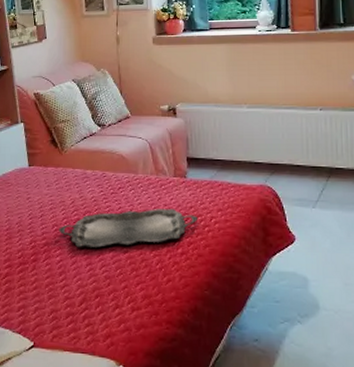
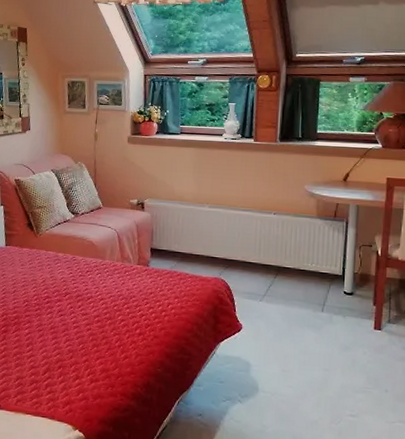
serving tray: present [59,208,199,247] -> none [29,292,157,324]

